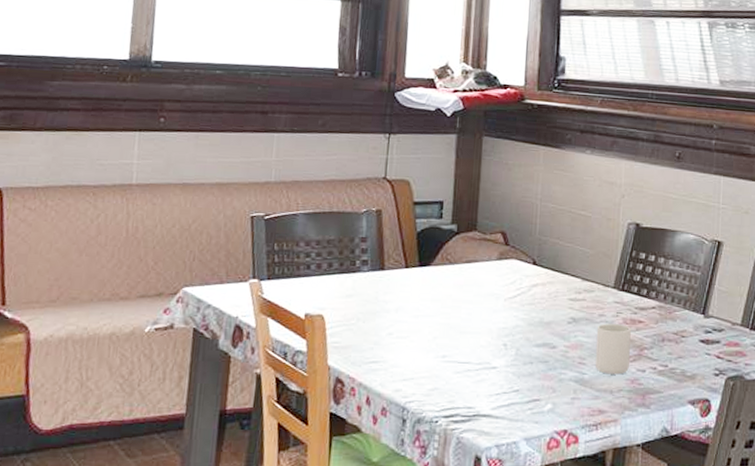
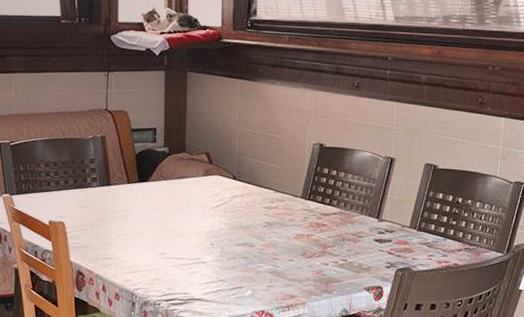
cup: present [595,324,631,375] -> none [286,227,316,268]

